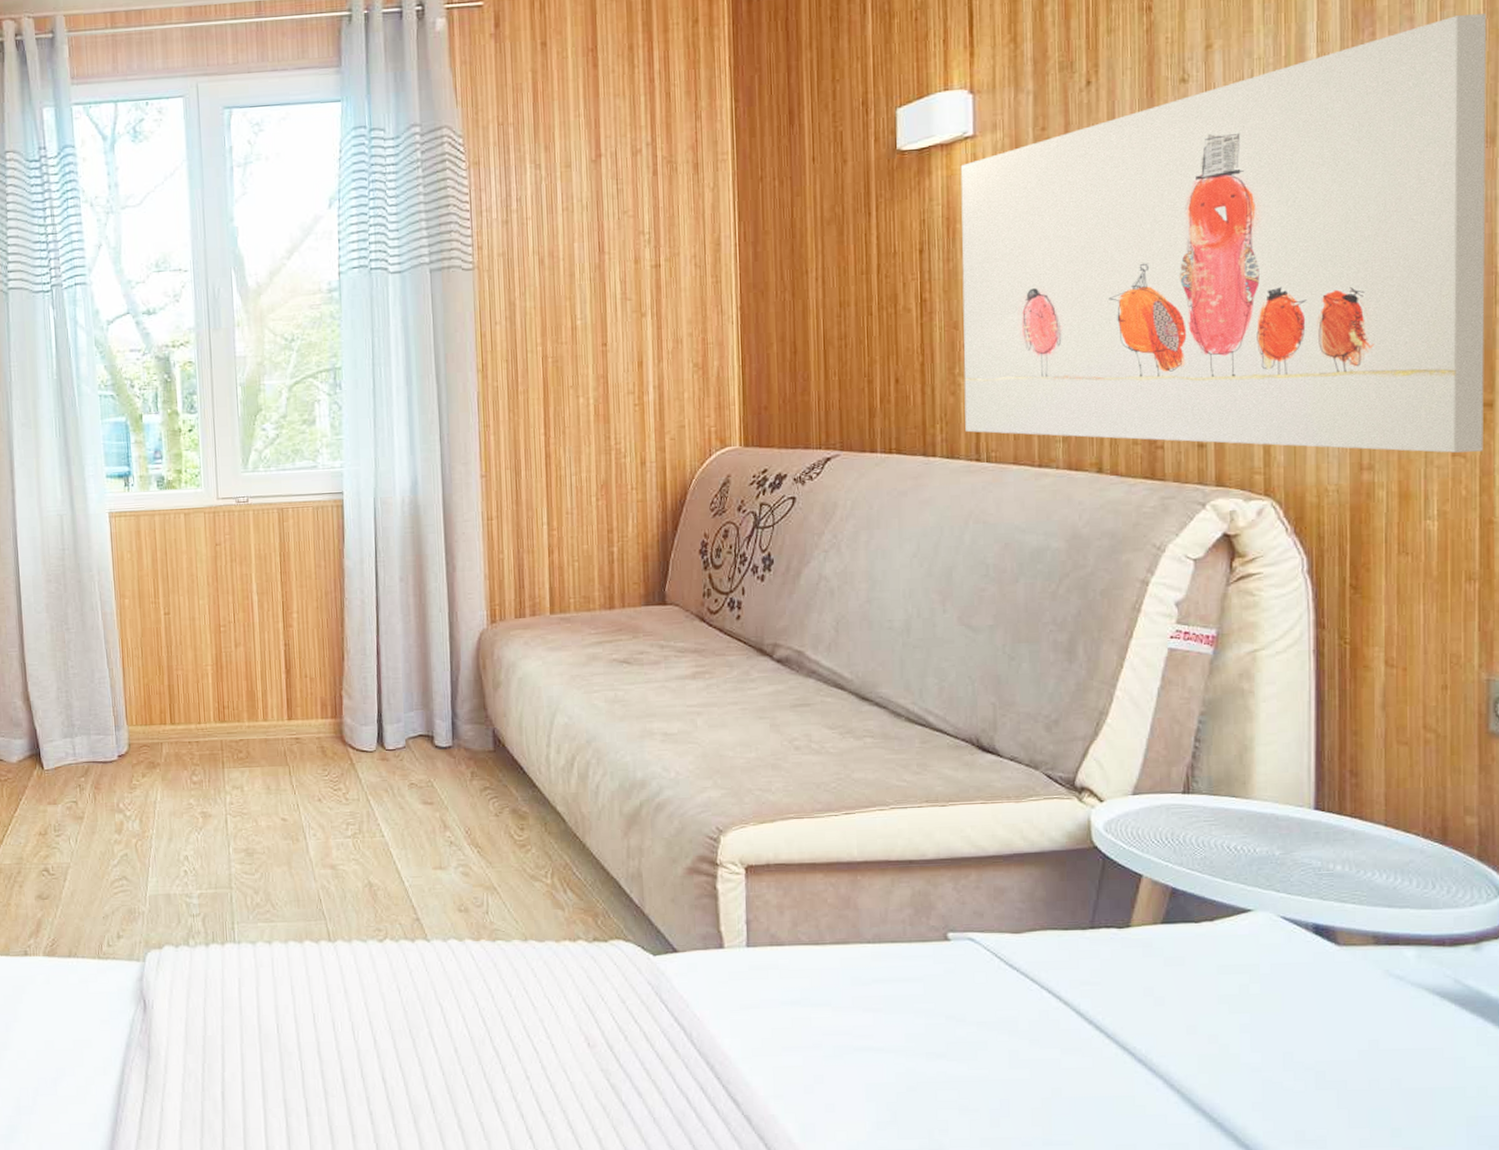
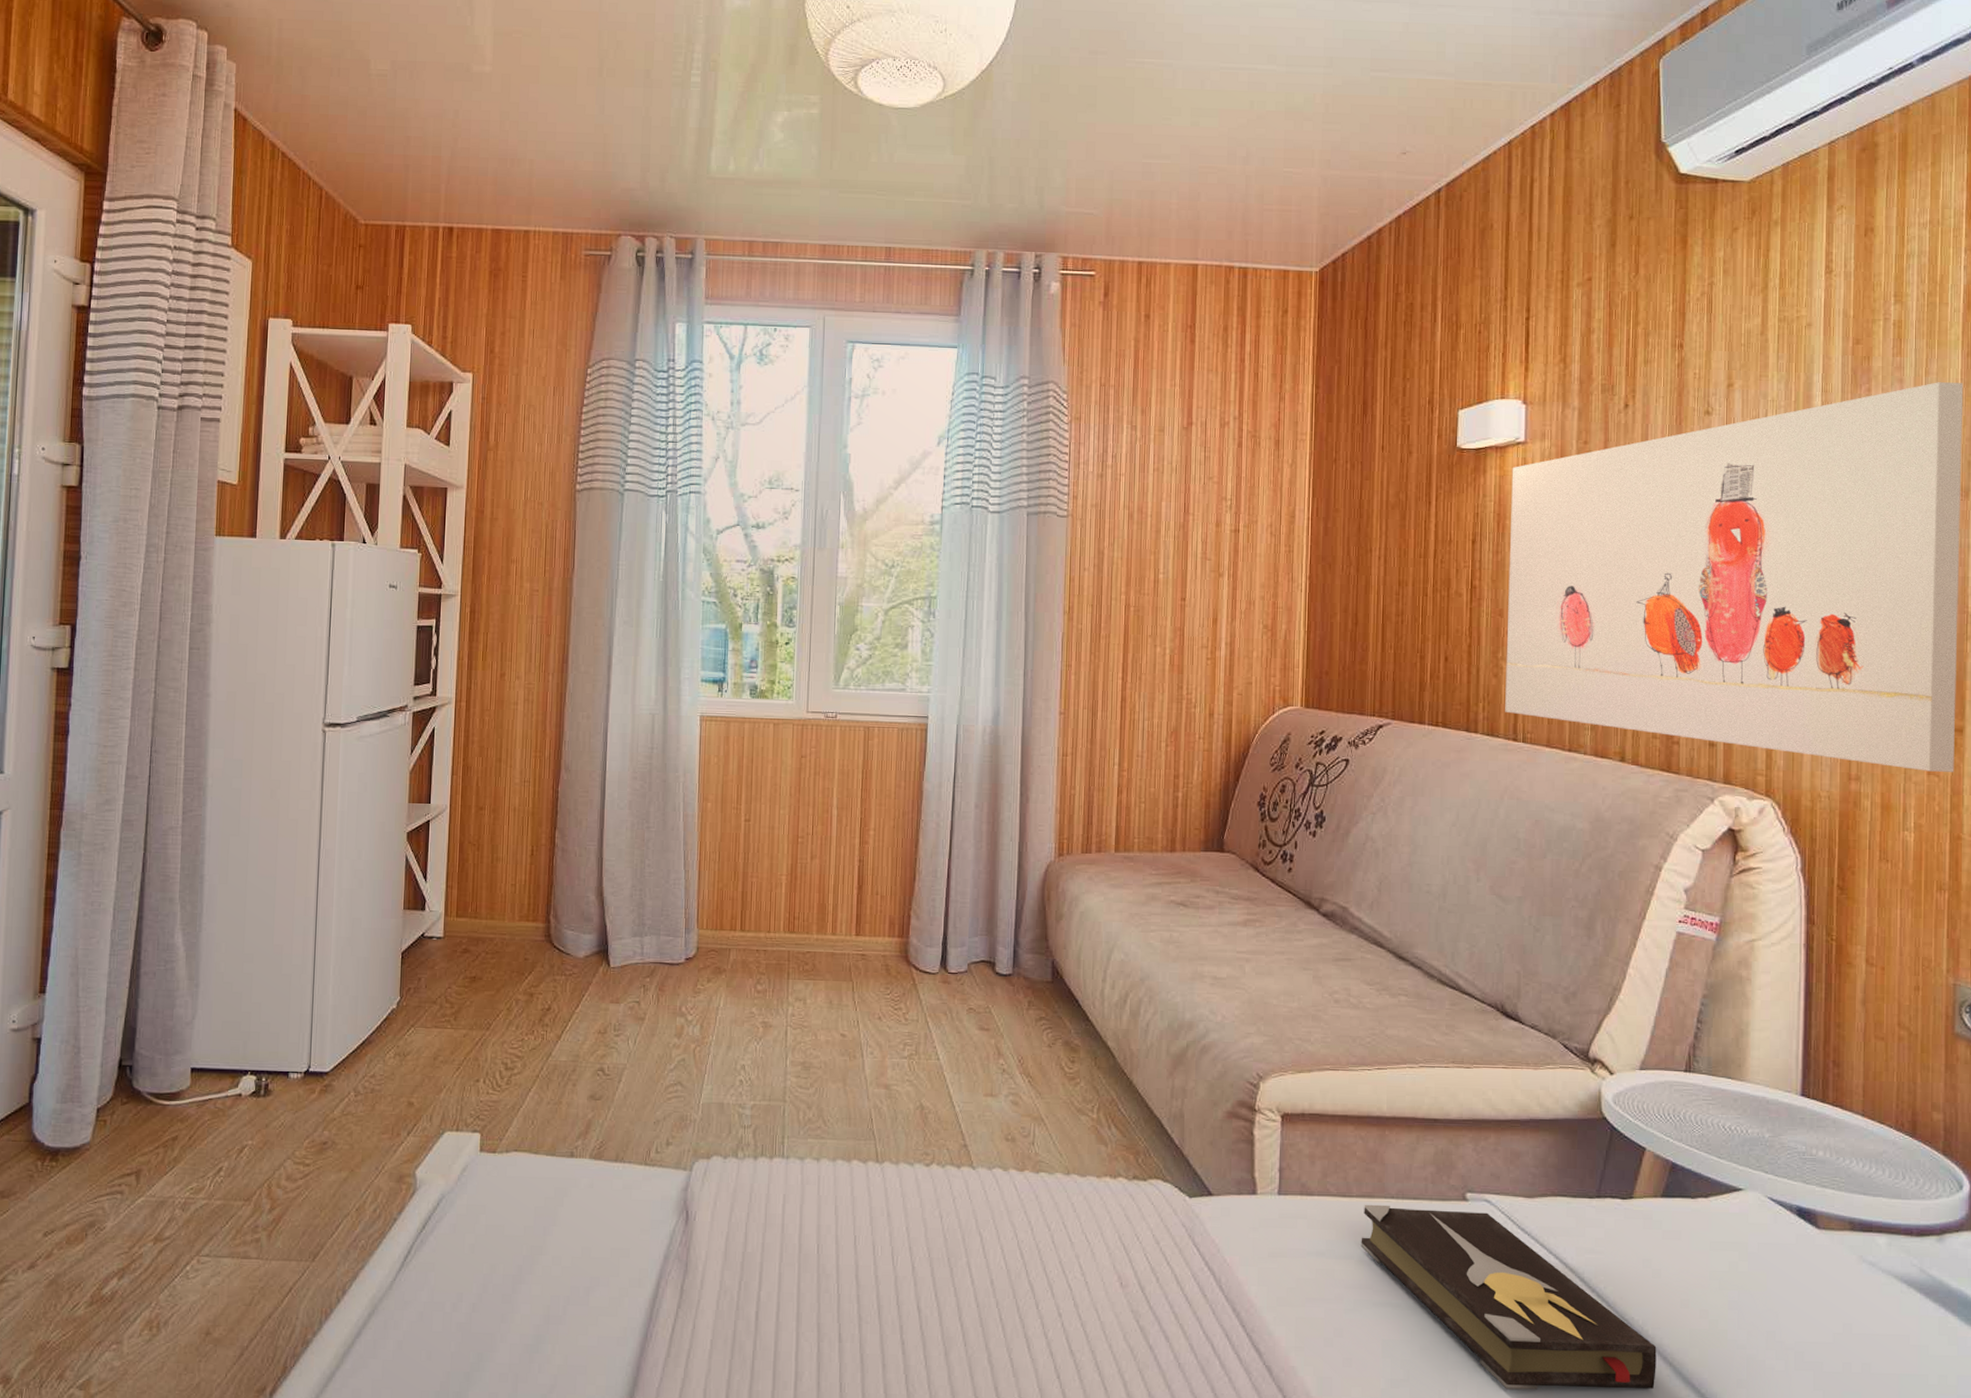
hardback book: none [837,950,1163,1125] -> present [1361,1204,1657,1390]

